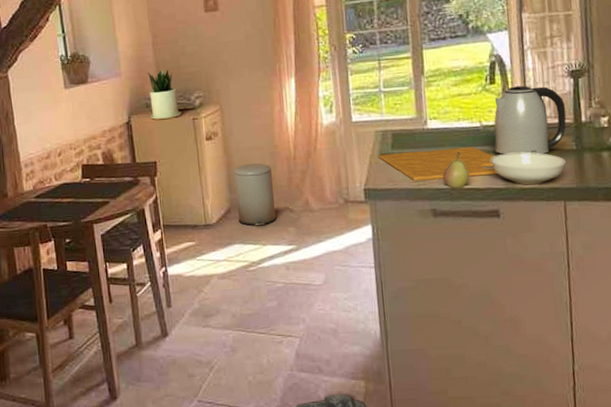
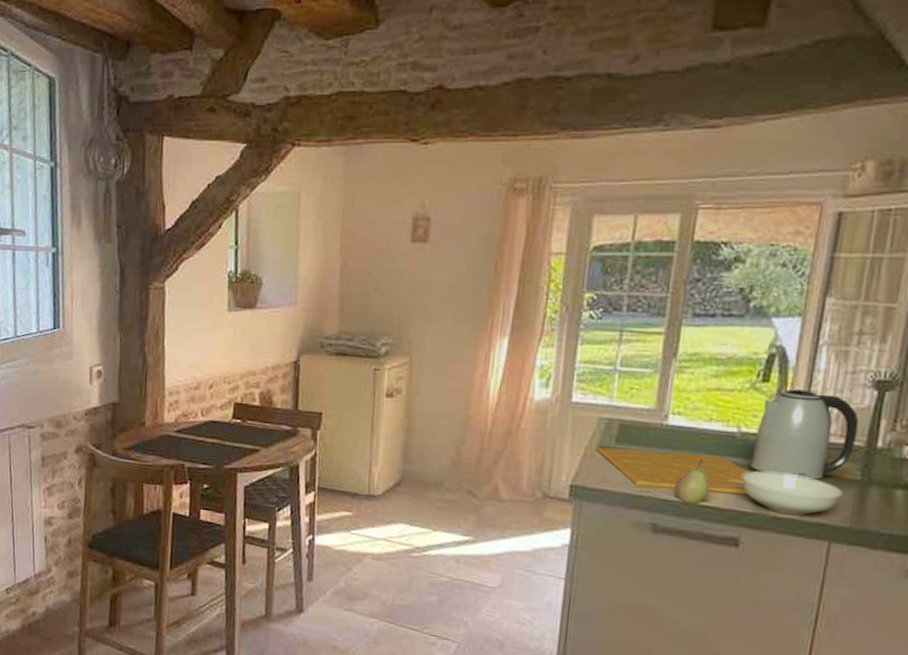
planter: present [147,69,182,120] -> none [322,305,362,366]
pedal bin: present [233,163,277,226] -> none [409,431,459,508]

